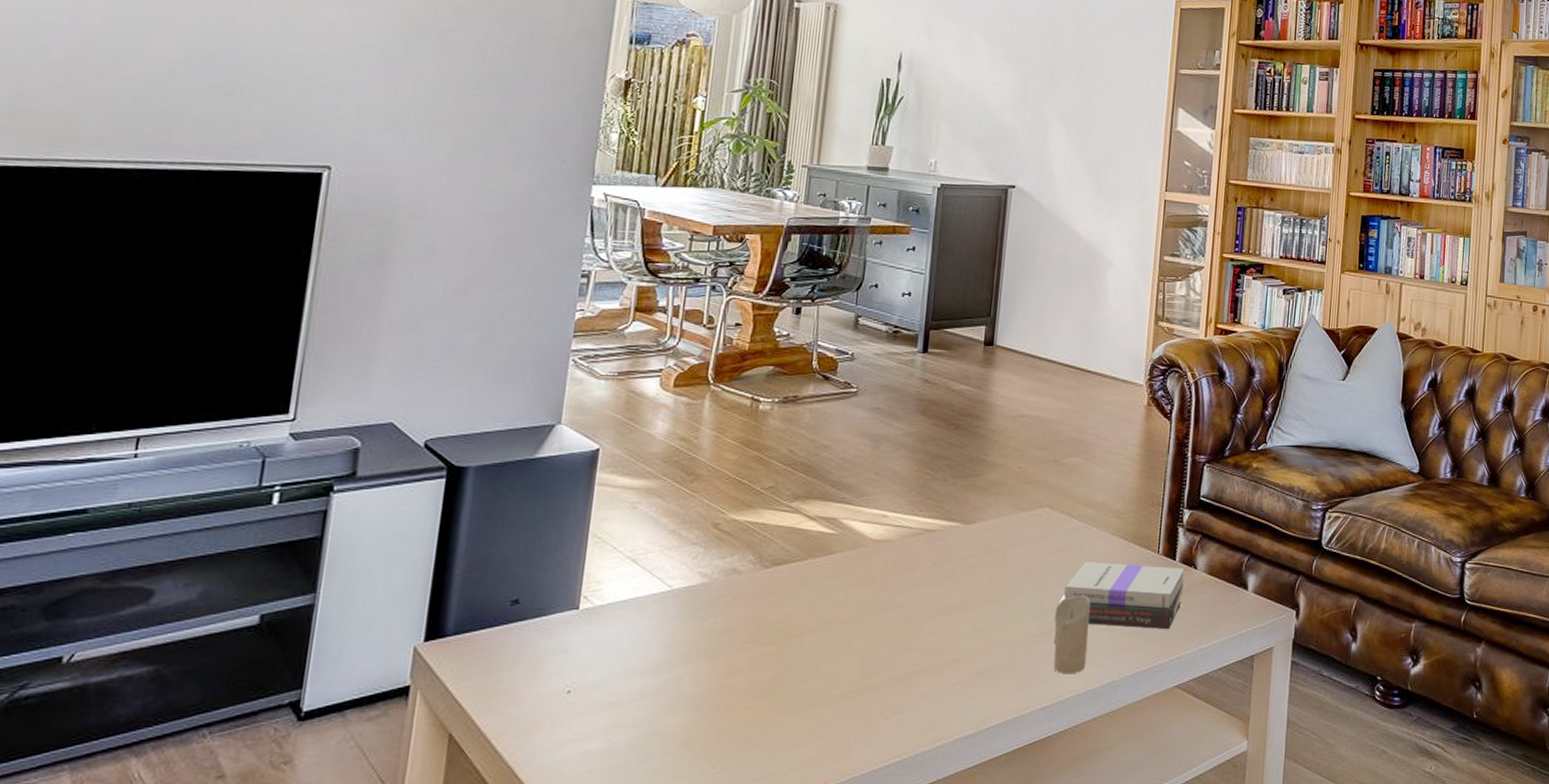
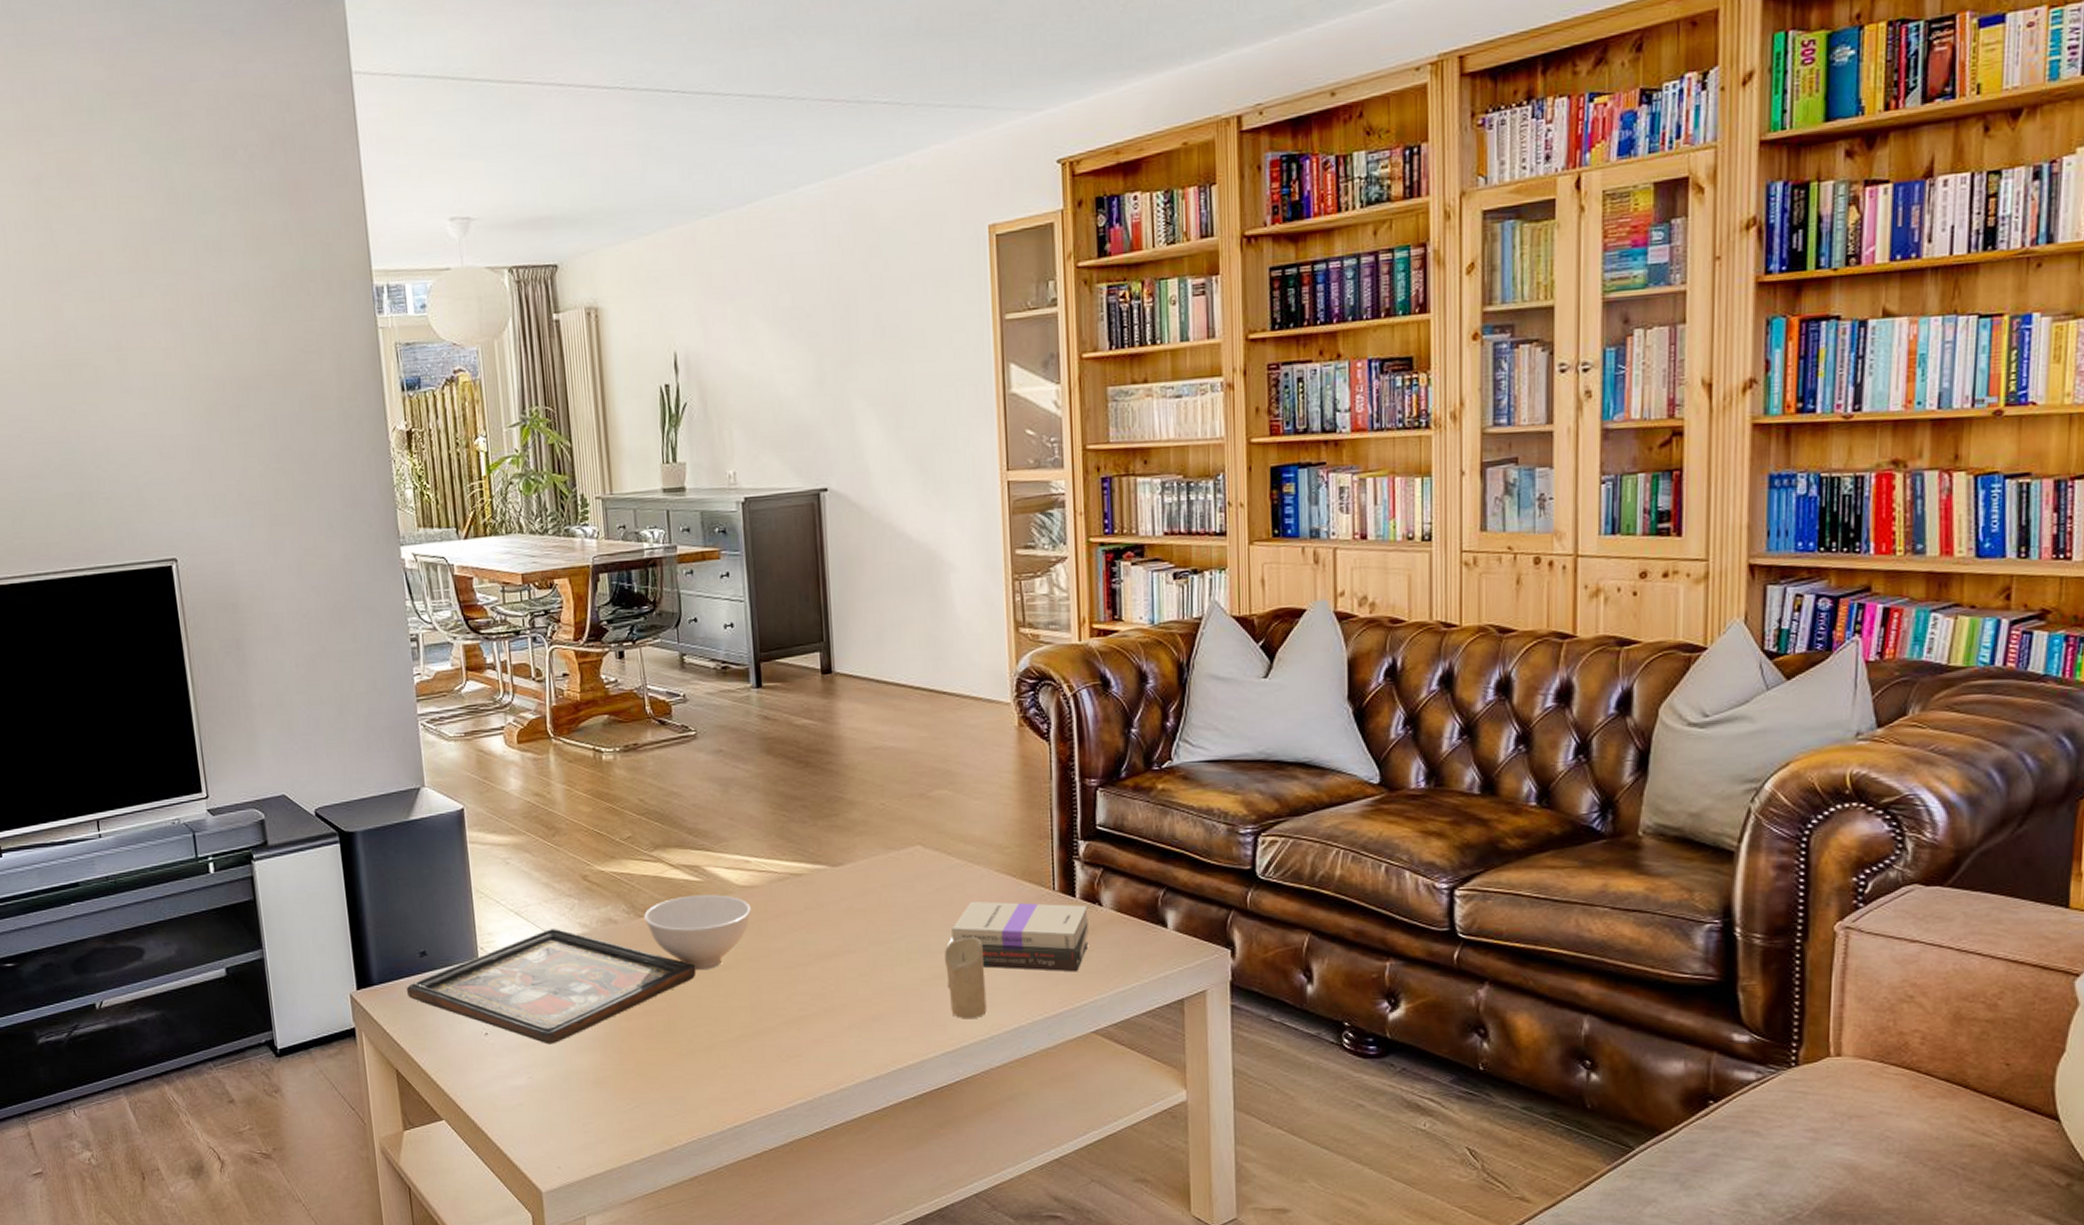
decorative tray: none [484,578,815,703] -> present [406,929,696,1045]
bowl: none [770,547,880,623] -> present [644,894,751,969]

